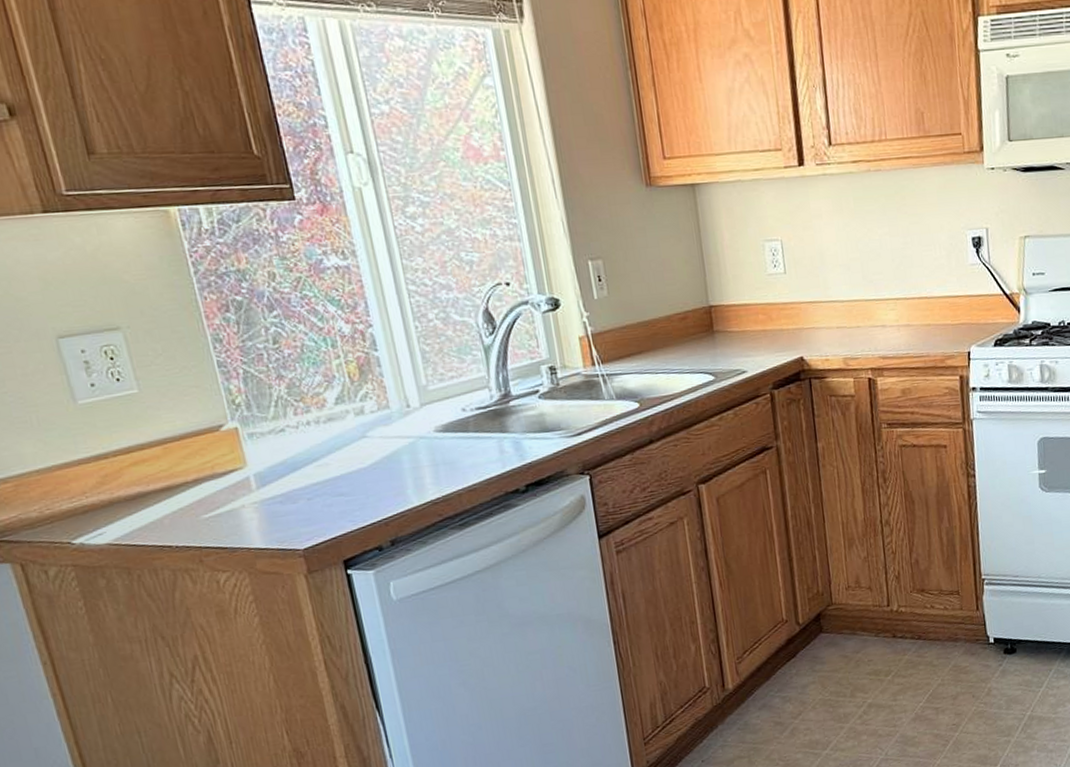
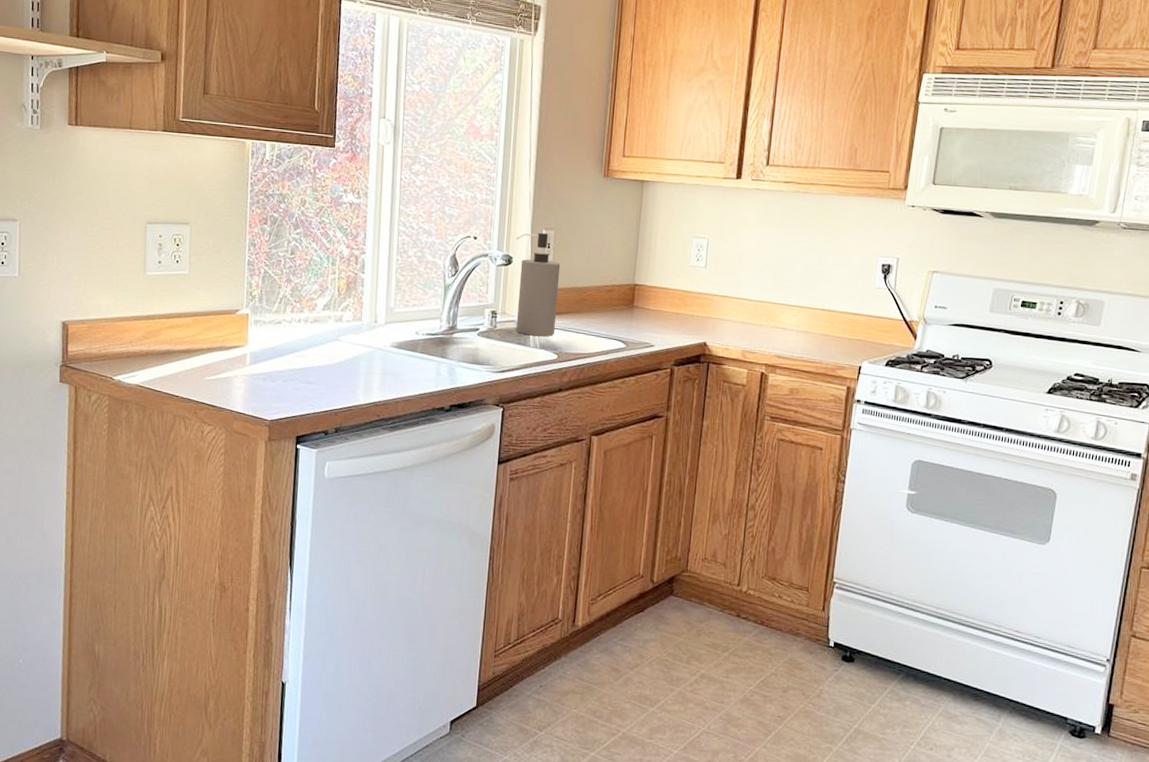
soap dispenser: none [559,263,630,388] -> present [515,232,561,337]

